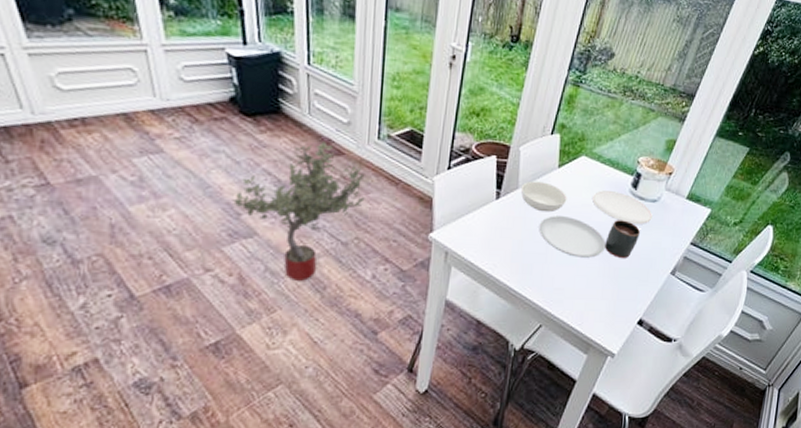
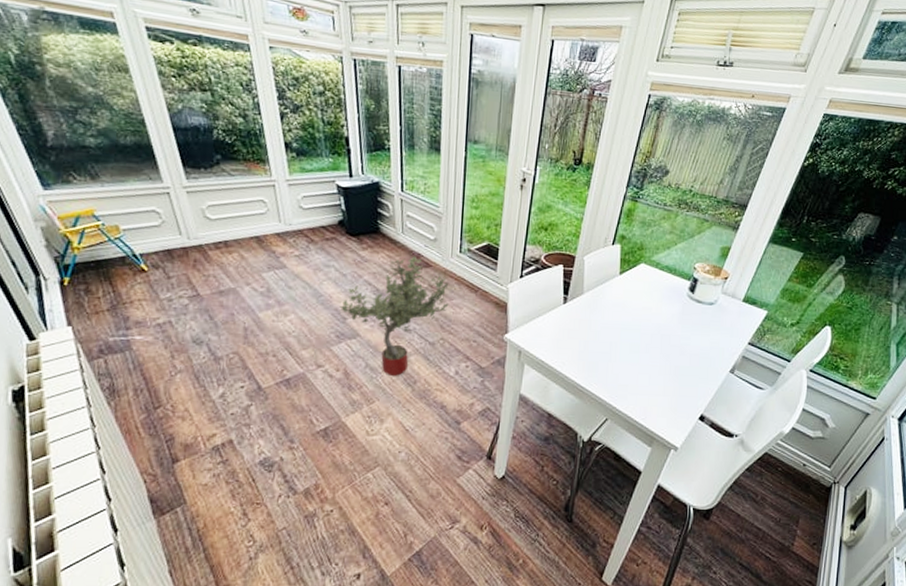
bowl: present [520,181,567,213] -> none [585,287,629,315]
plate: present [538,215,606,258] -> none [603,318,667,357]
plate: present [593,190,653,224] -> none [652,295,710,326]
mug: present [605,220,641,258] -> none [665,321,699,357]

